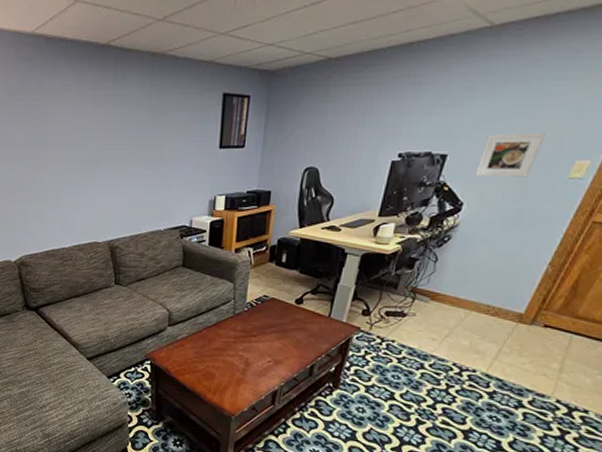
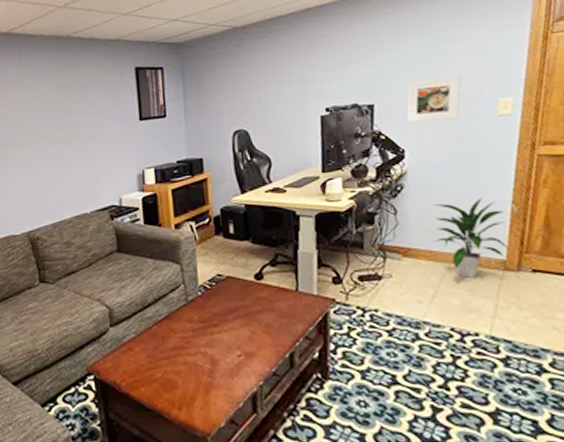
indoor plant: none [462,256,539,327] -> present [433,198,509,279]

